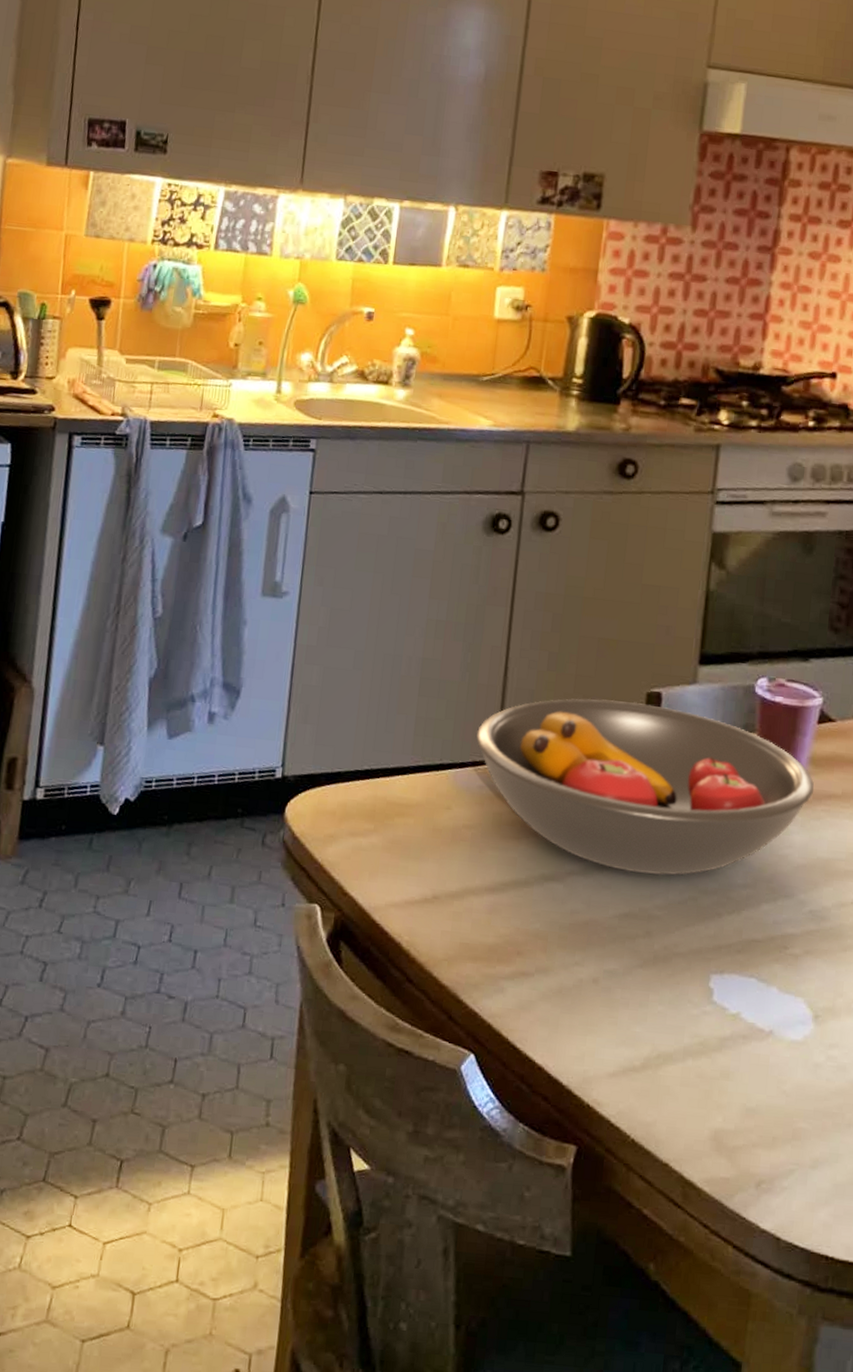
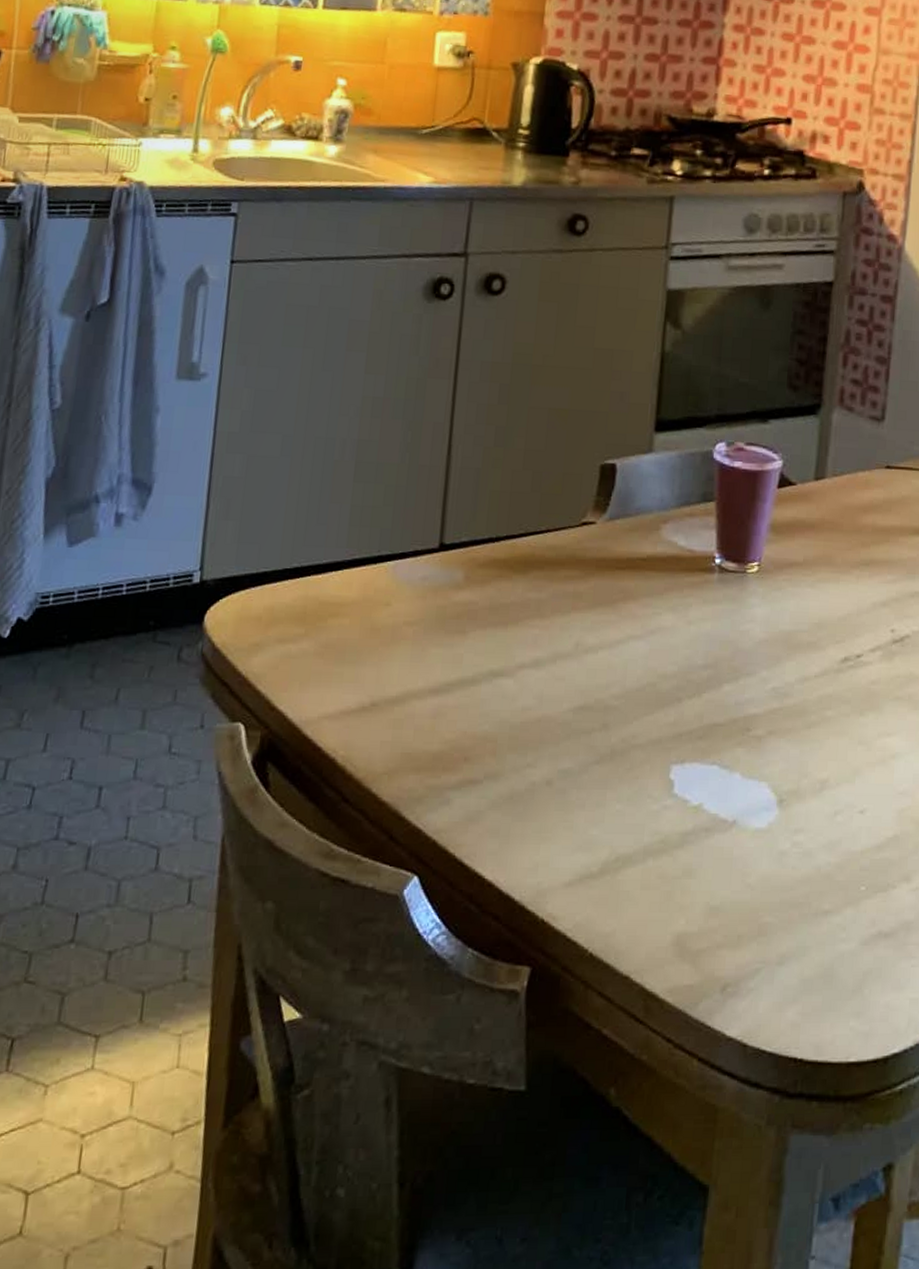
fruit bowl: present [476,698,814,876] -> none [417,474,775,662]

